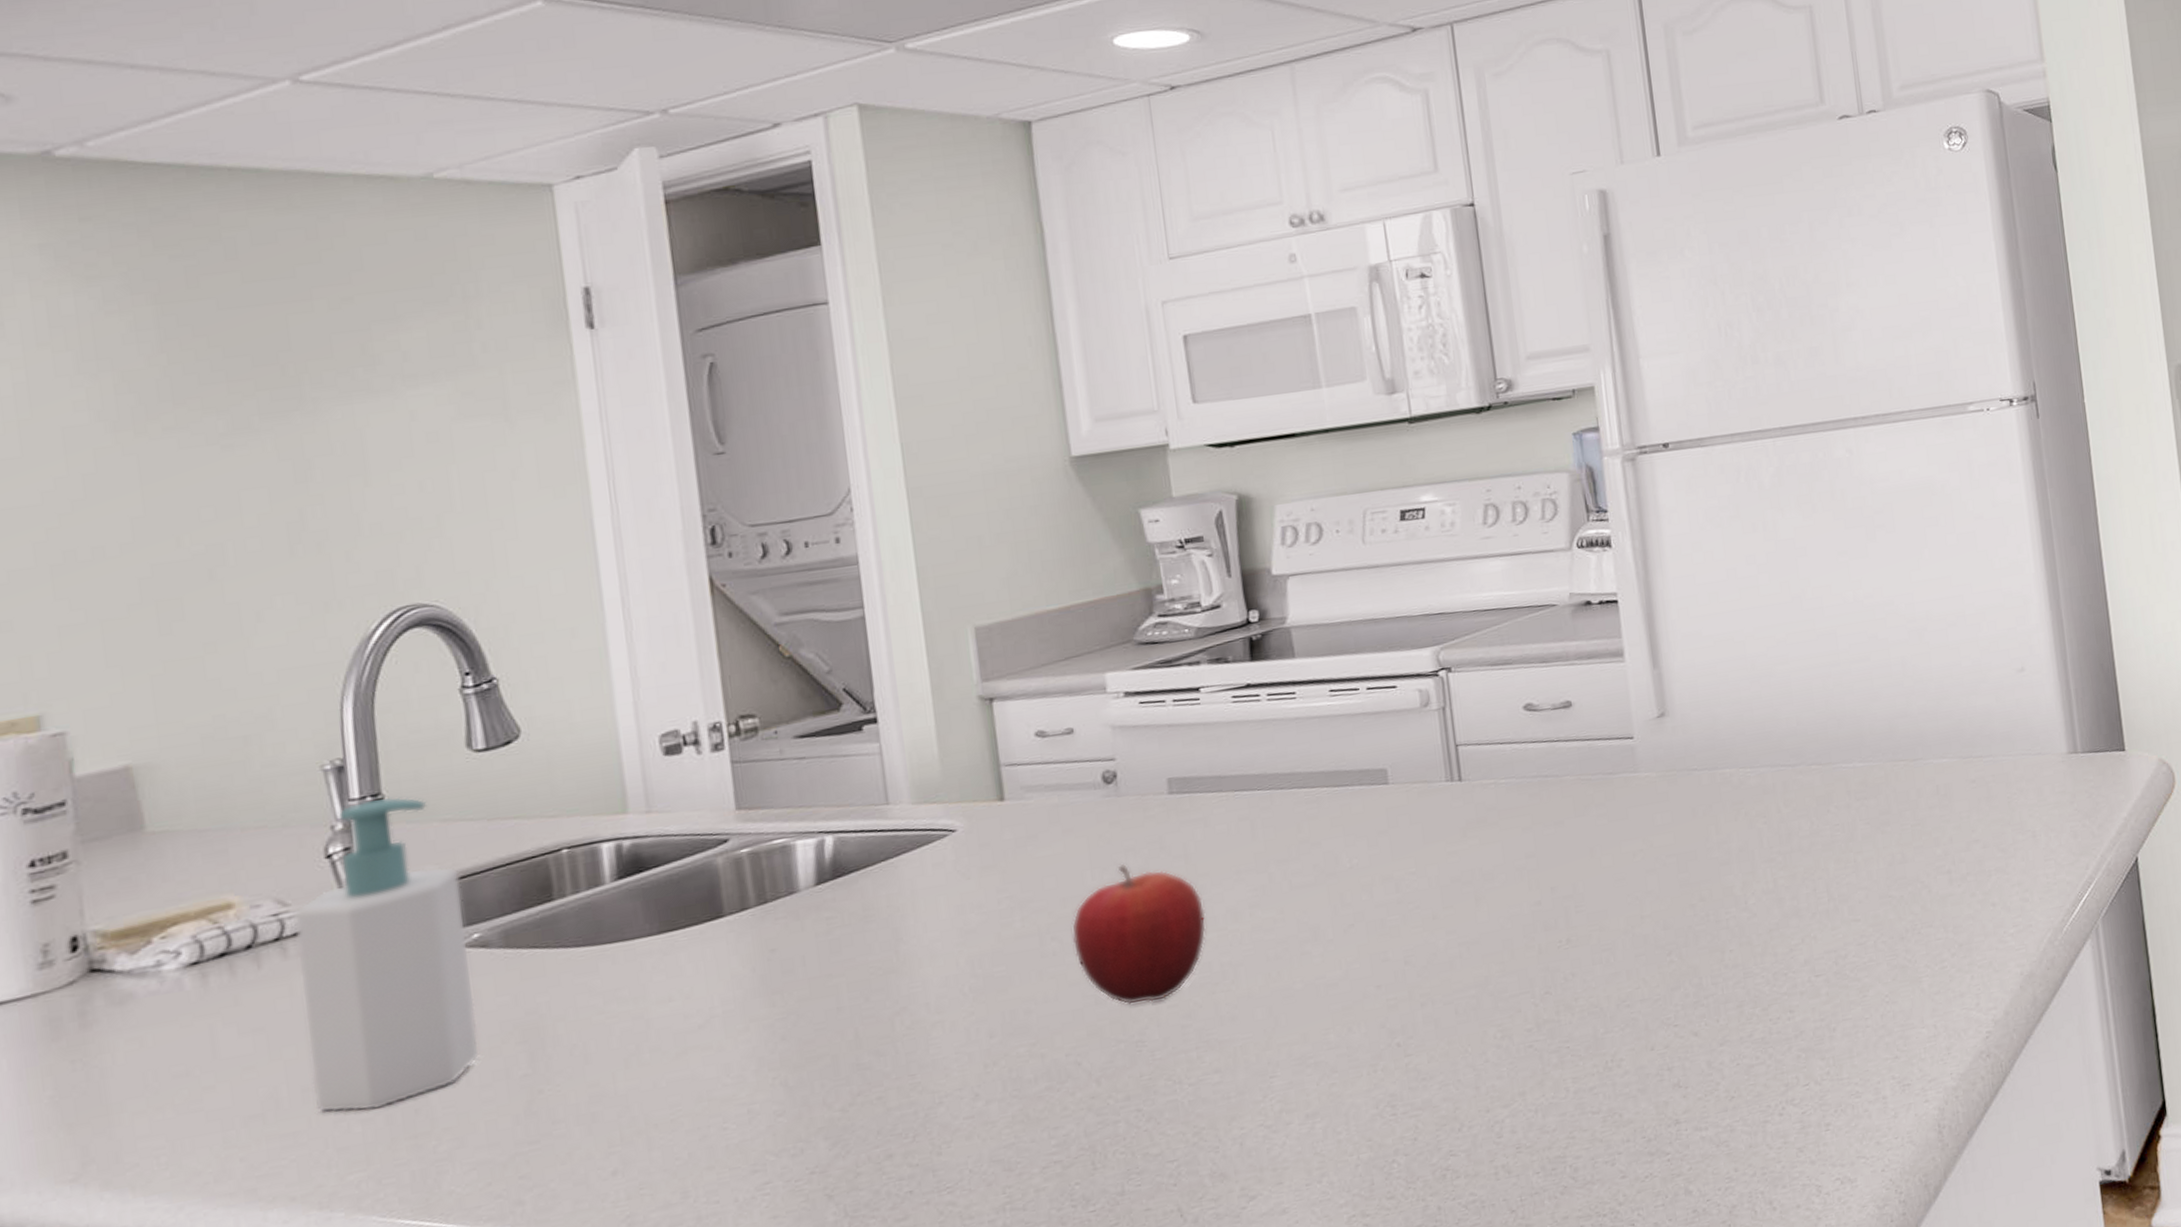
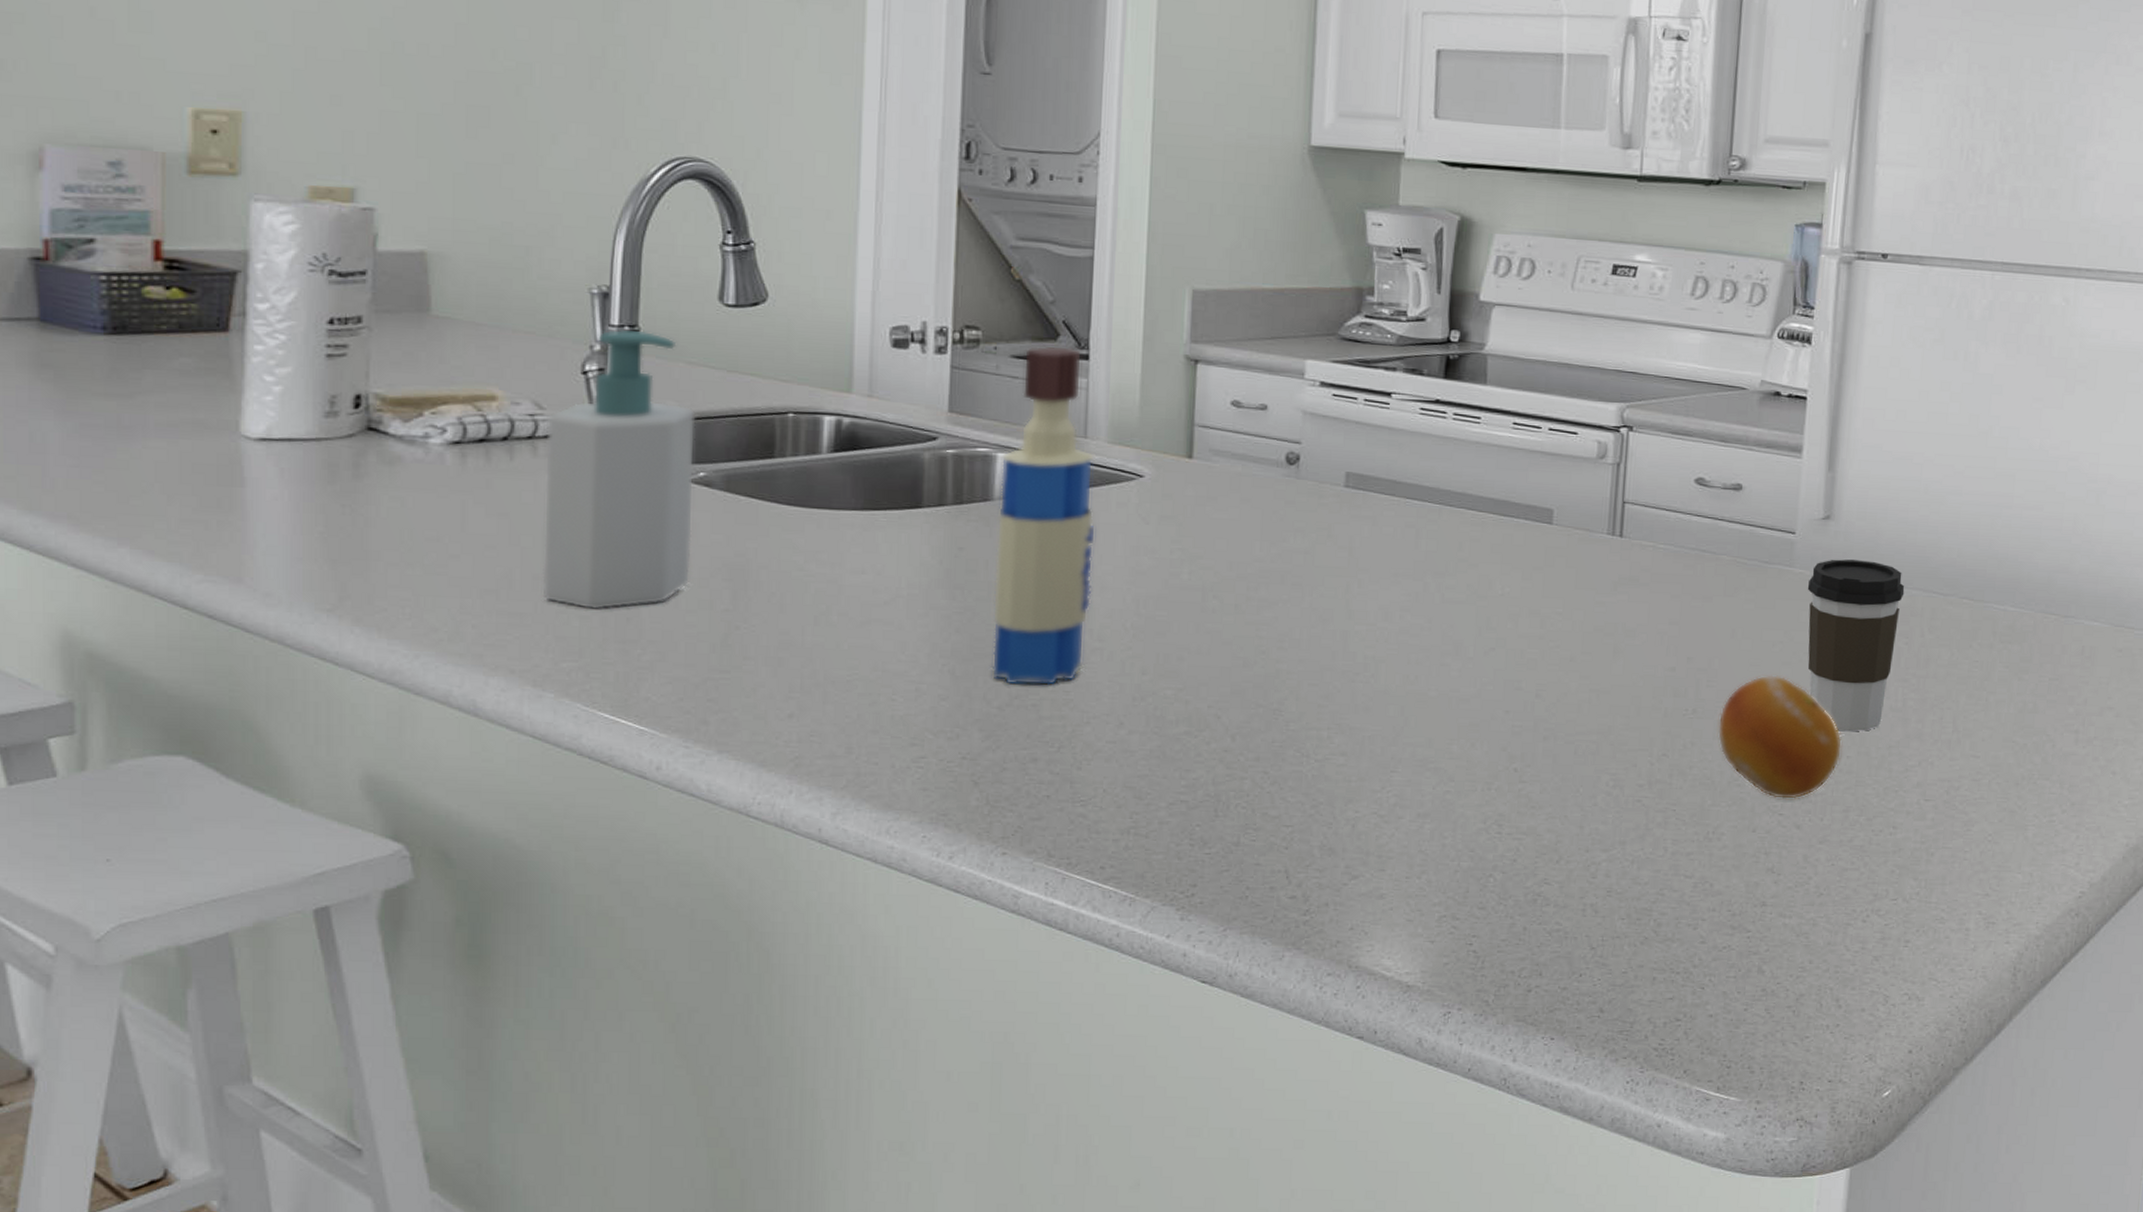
tequila bottle: none [800,713,927,1082] -> present [991,345,1096,686]
fruit: present [1071,864,1207,1005] -> none [1231,543,1359,678]
fruit: none [1594,884,1724,1011] -> present [1717,675,1843,800]
coffee cup: none [1656,748,1756,926] -> present [1807,559,1905,732]

